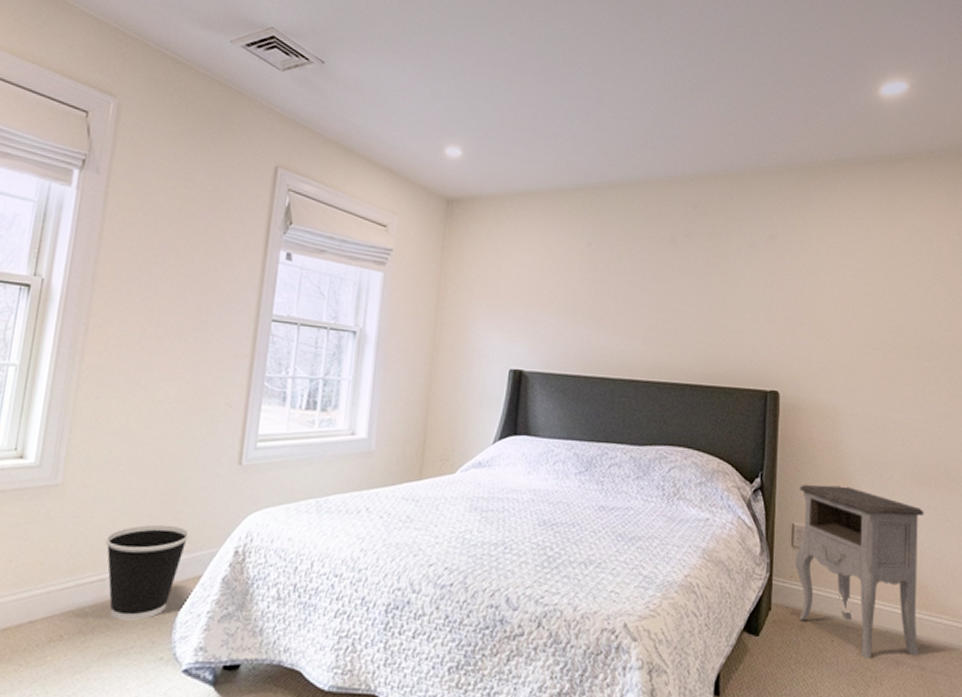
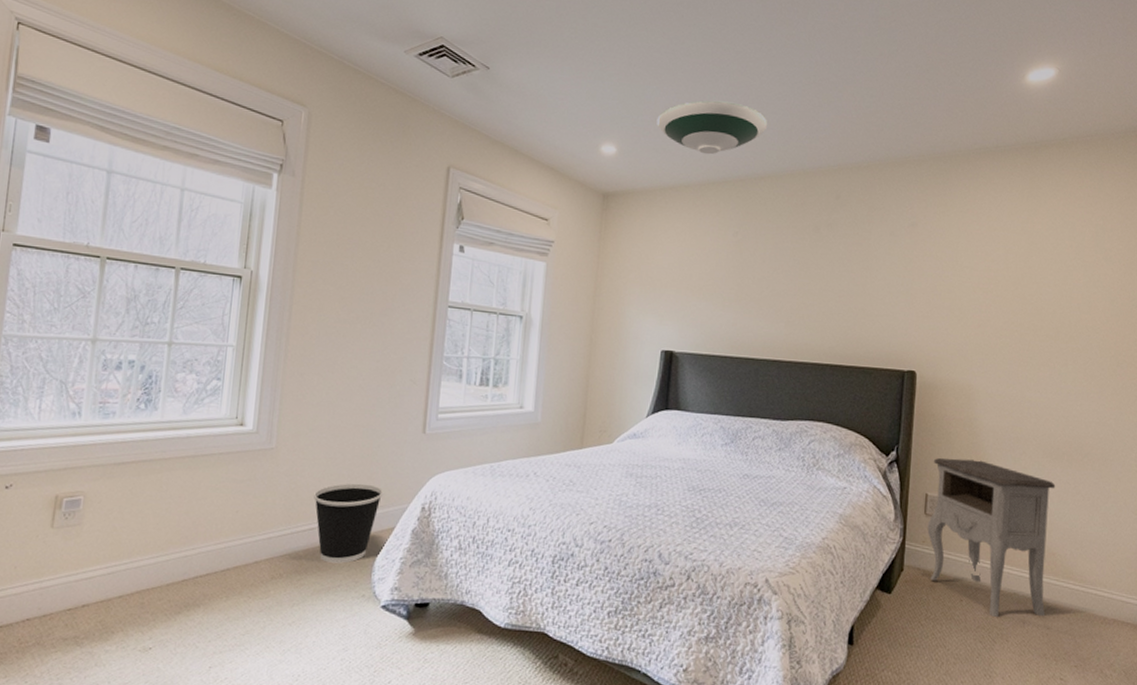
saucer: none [505,103,622,161] -> present [656,100,768,155]

